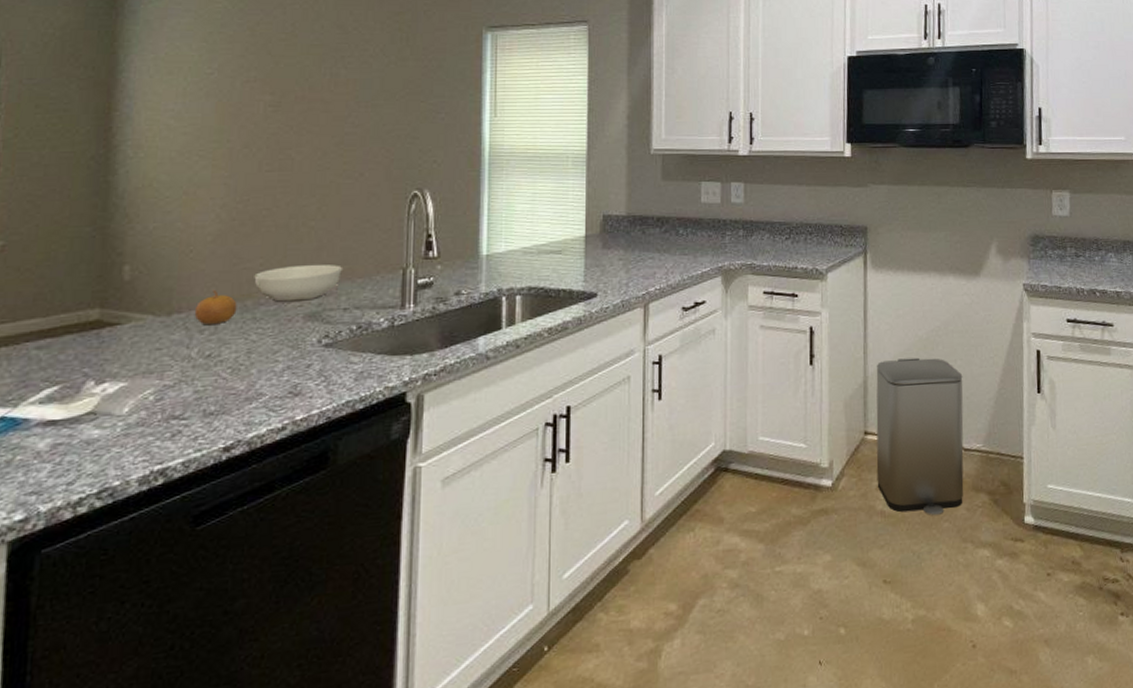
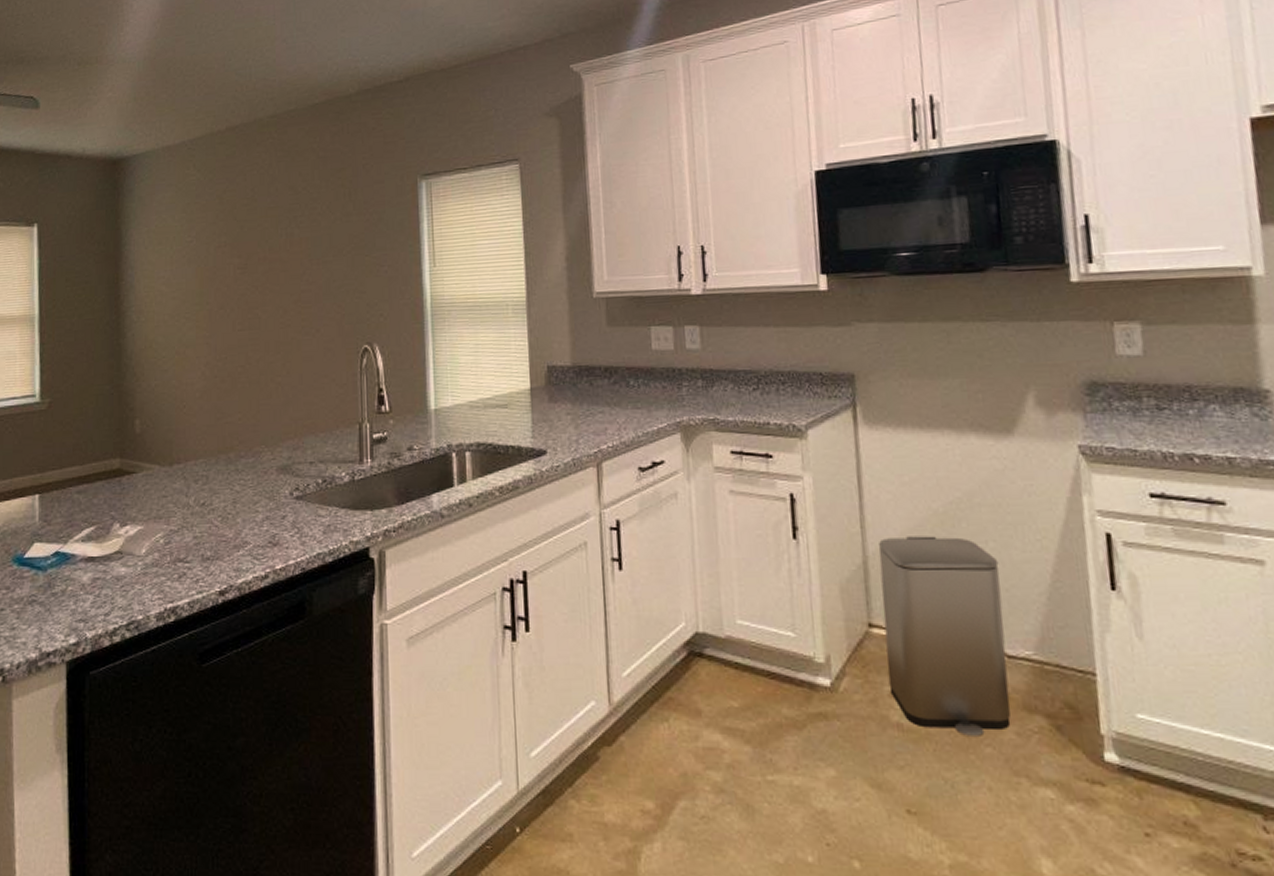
fruit: present [194,289,237,326] -> none [190,442,223,476]
bowl: present [254,264,344,303] -> none [234,418,308,456]

